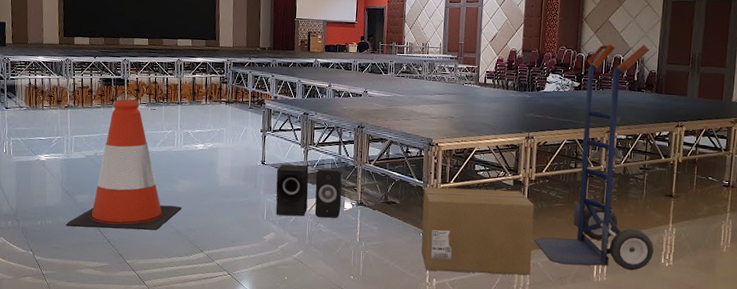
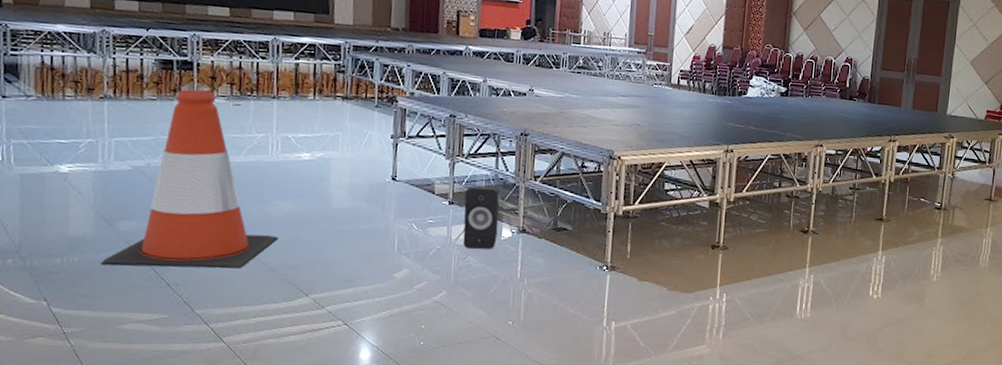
speaker: present [275,164,309,217] -> none [410,180,456,248]
box: present [421,187,535,276] -> none [597,209,733,314]
handcart: present [534,44,654,271] -> none [732,44,863,305]

